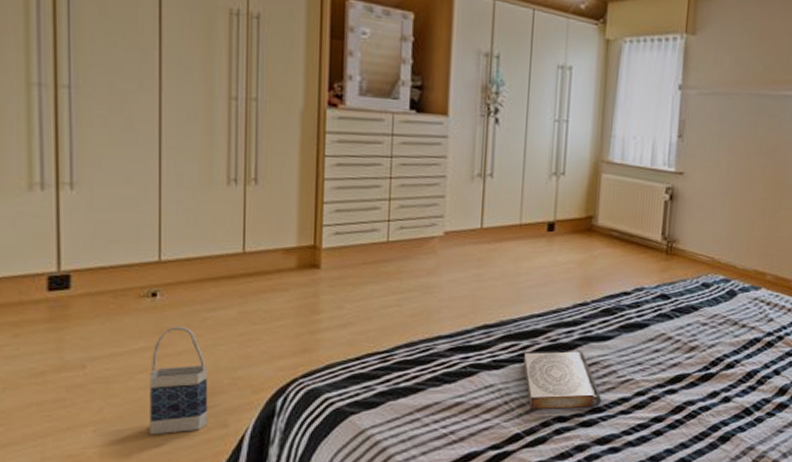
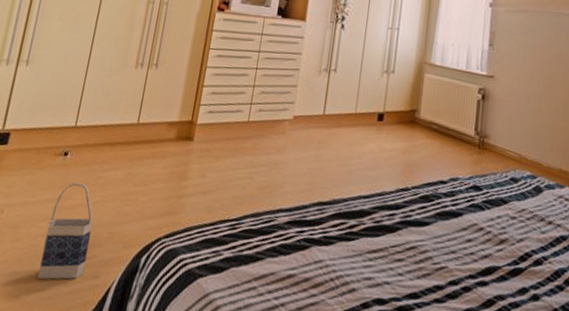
book: present [523,351,602,410] -> none [350,231,418,293]

